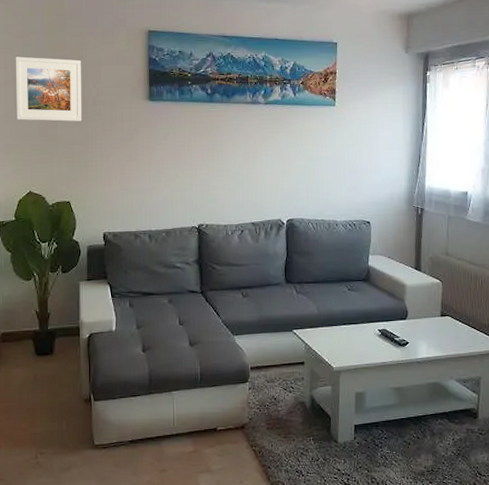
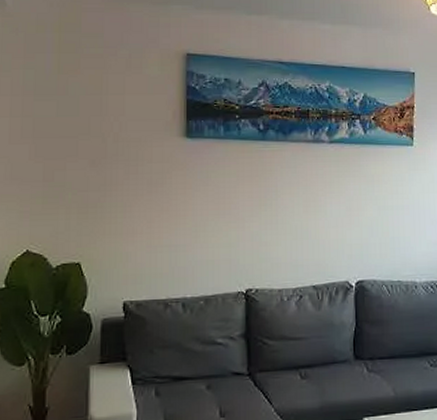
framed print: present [15,56,81,122] -> none [12,81,100,163]

